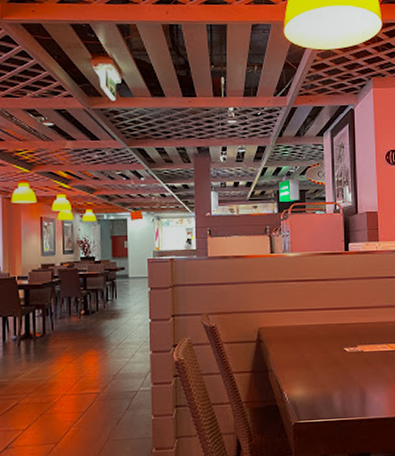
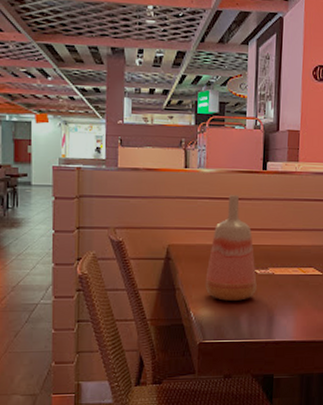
vase: none [296,276,347,380] -> present [205,195,257,301]

